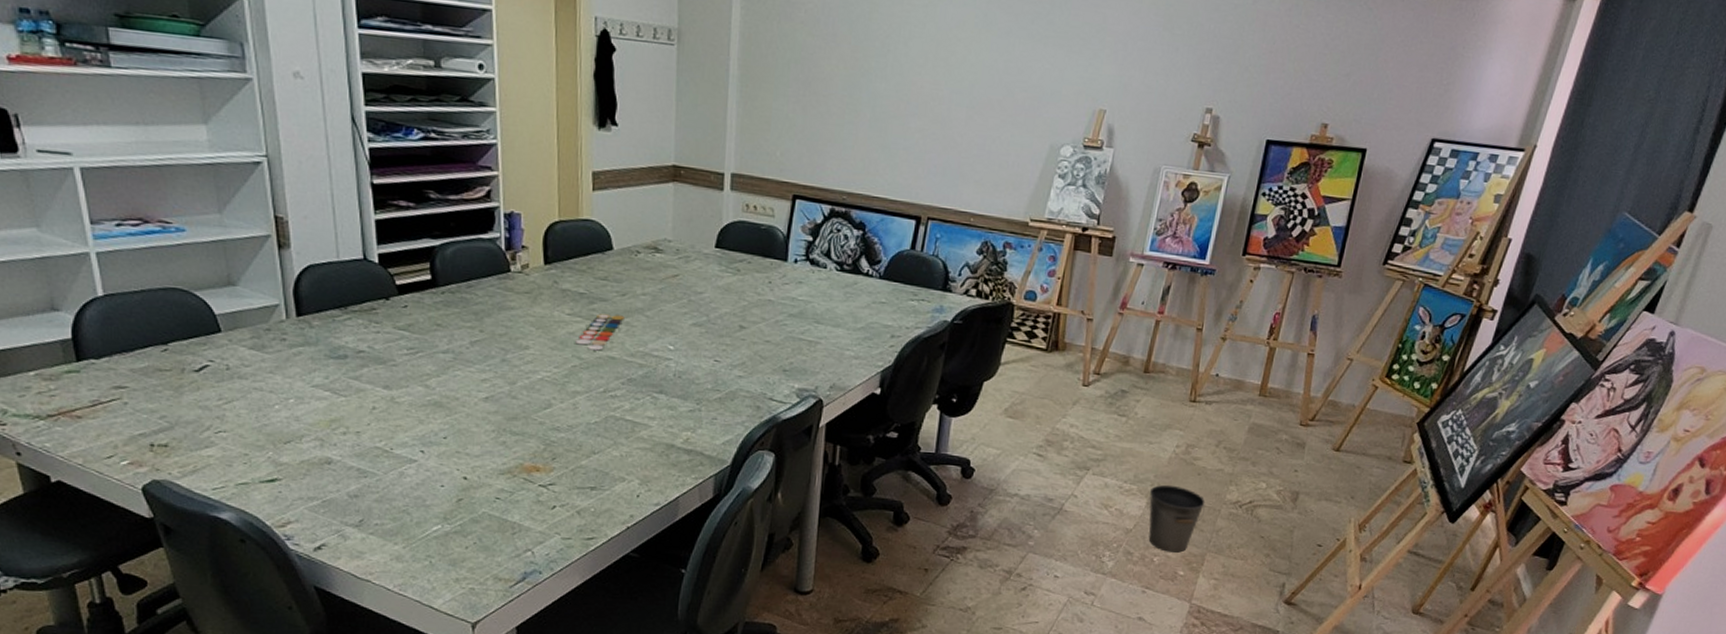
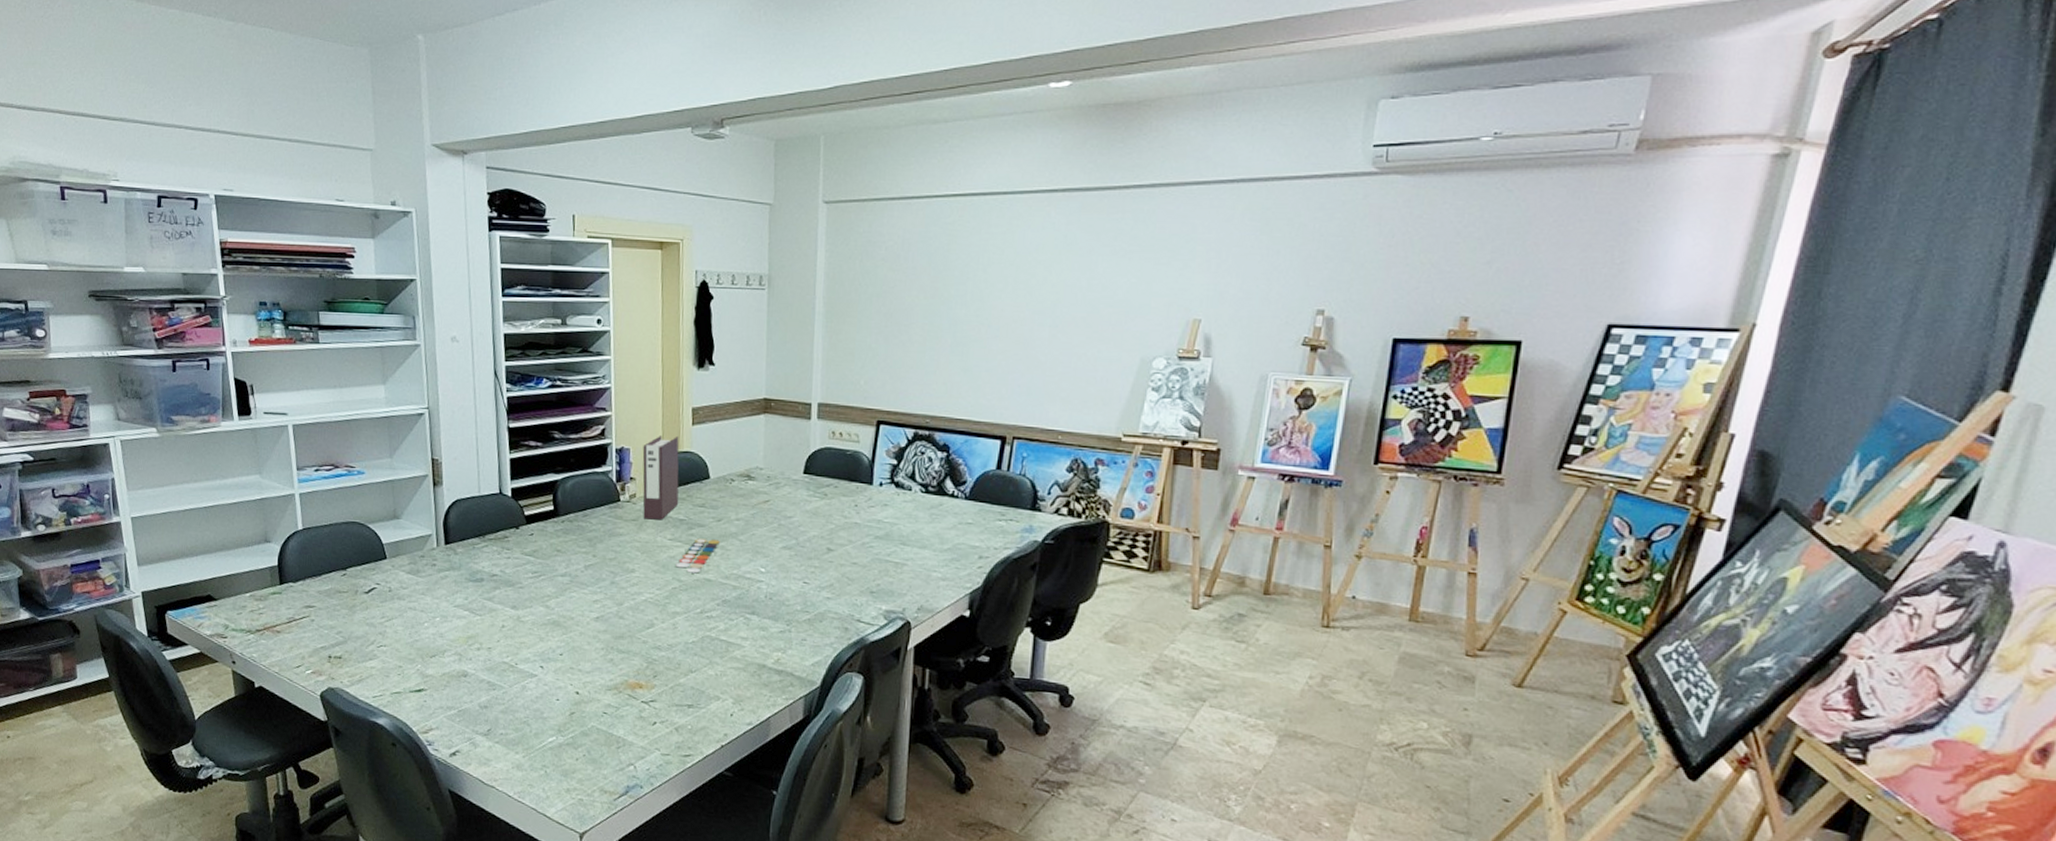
binder: none [535,201,579,294] -> present [642,436,679,520]
bucket: present [1148,484,1205,553] -> none [1279,720,1351,800]

